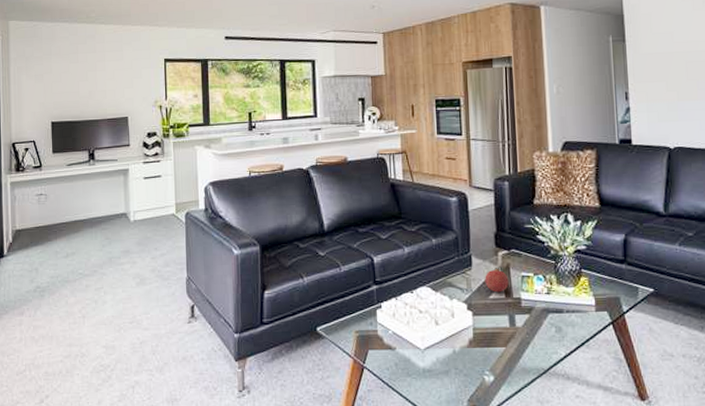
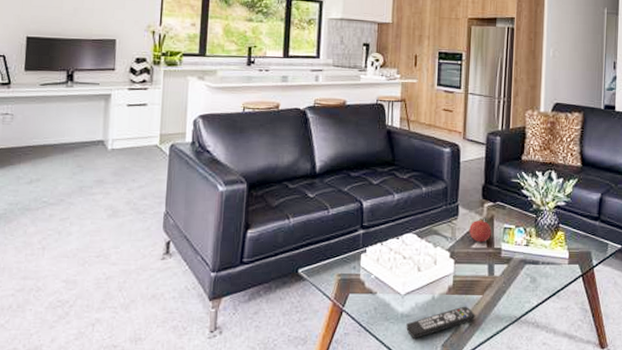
remote control: none [429,359,501,395] -> present [406,306,476,339]

